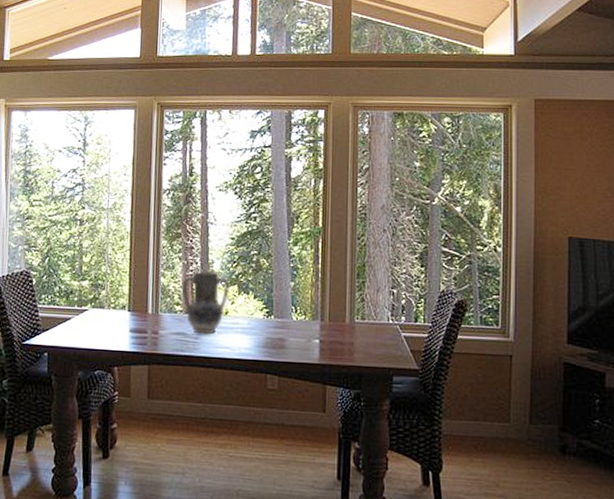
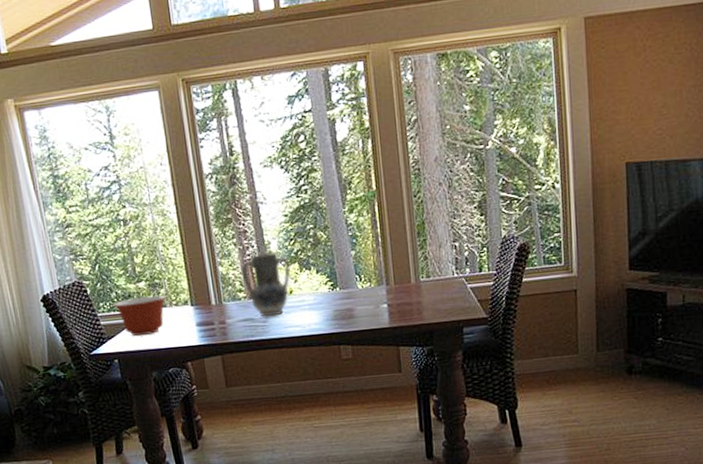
mixing bowl: none [54,295,106,333] -> present [113,295,166,336]

